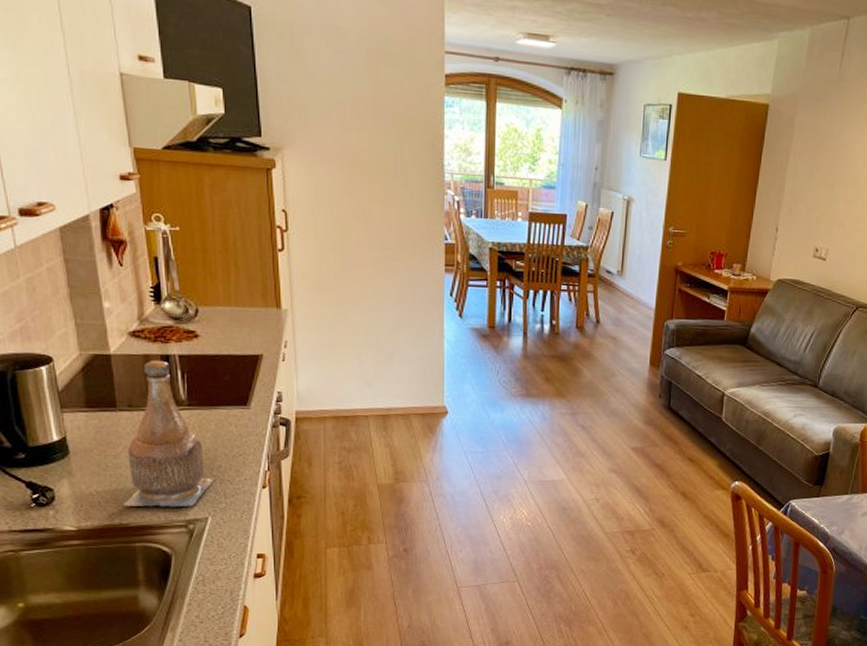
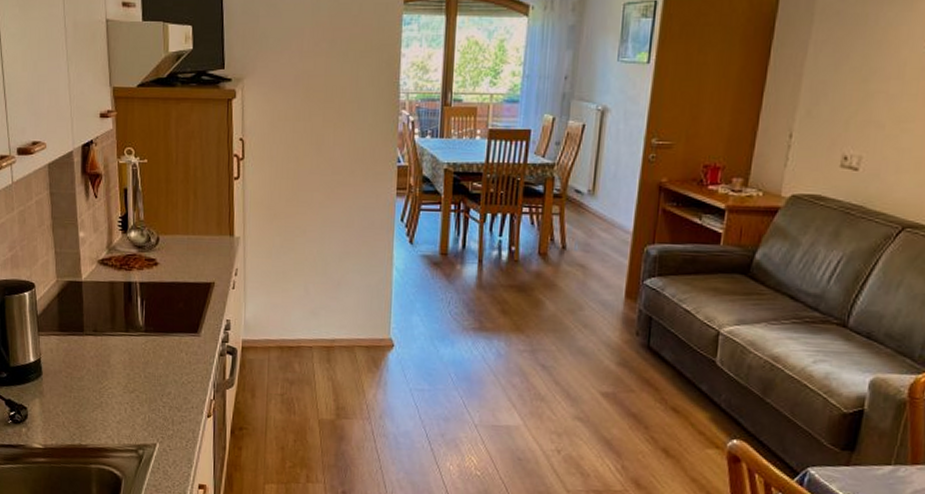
bottle: present [123,360,214,507] -> none [83,286,164,432]

